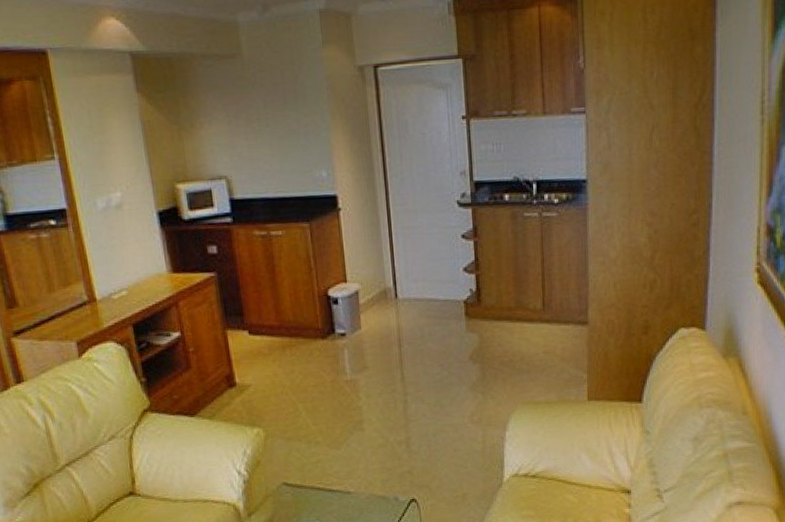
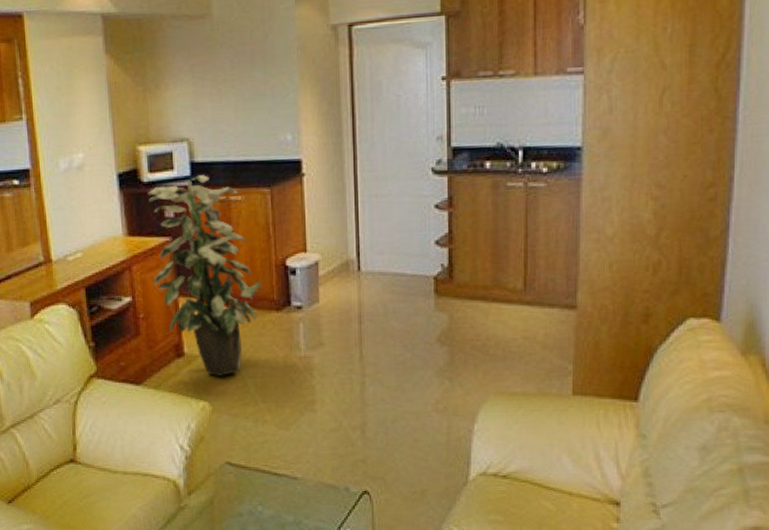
indoor plant: none [189,211,307,403] -> present [147,175,263,376]

